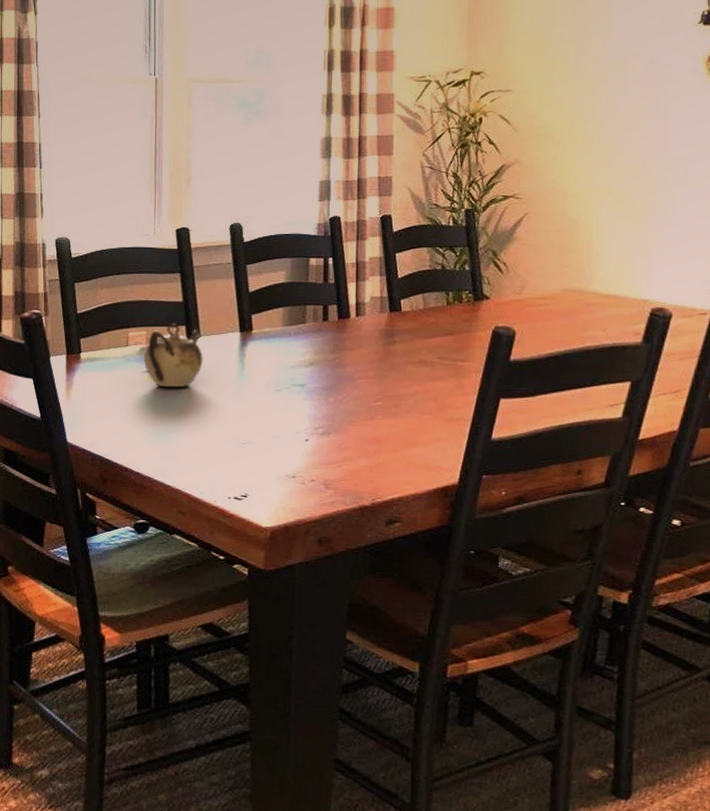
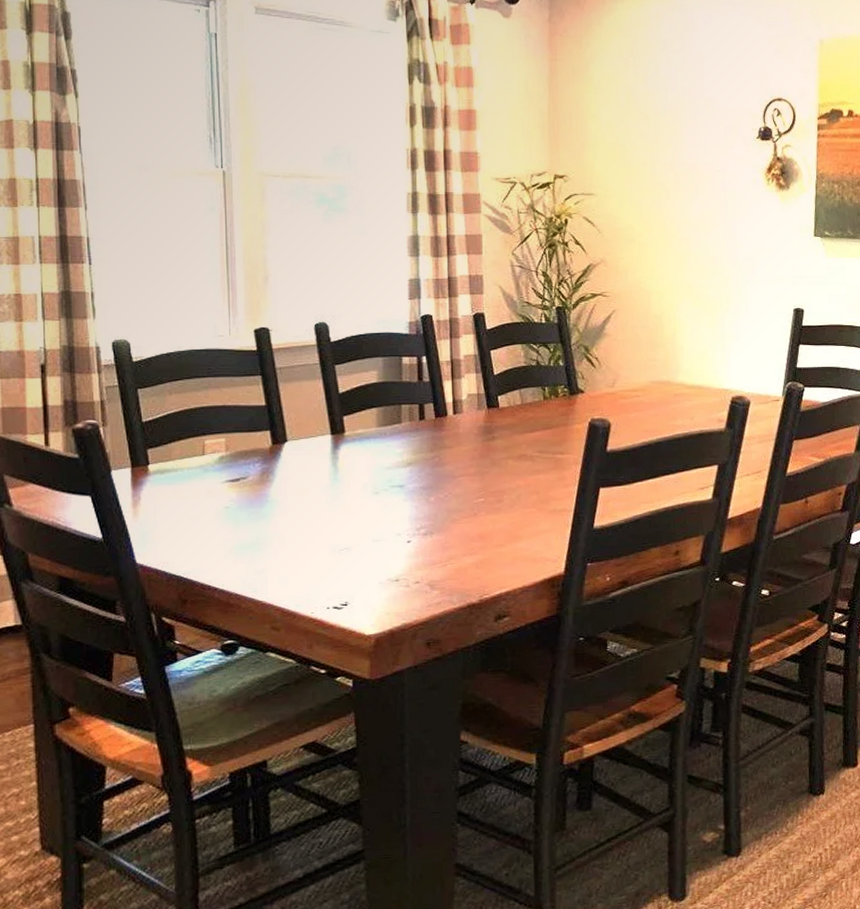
teapot: present [144,323,203,387] -> none [224,428,292,496]

